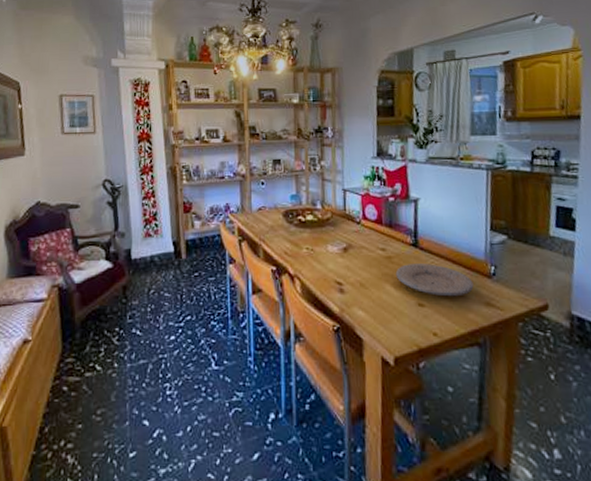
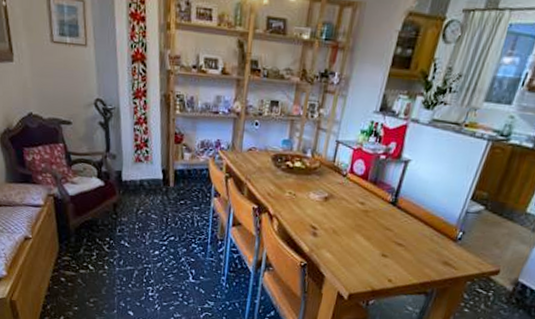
plate: present [395,264,474,297] -> none [368,219,438,253]

